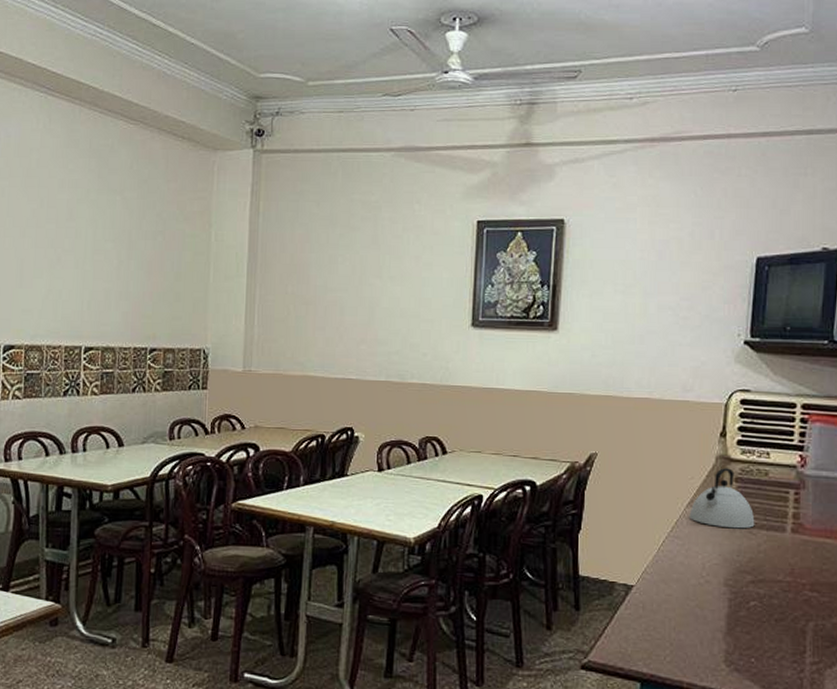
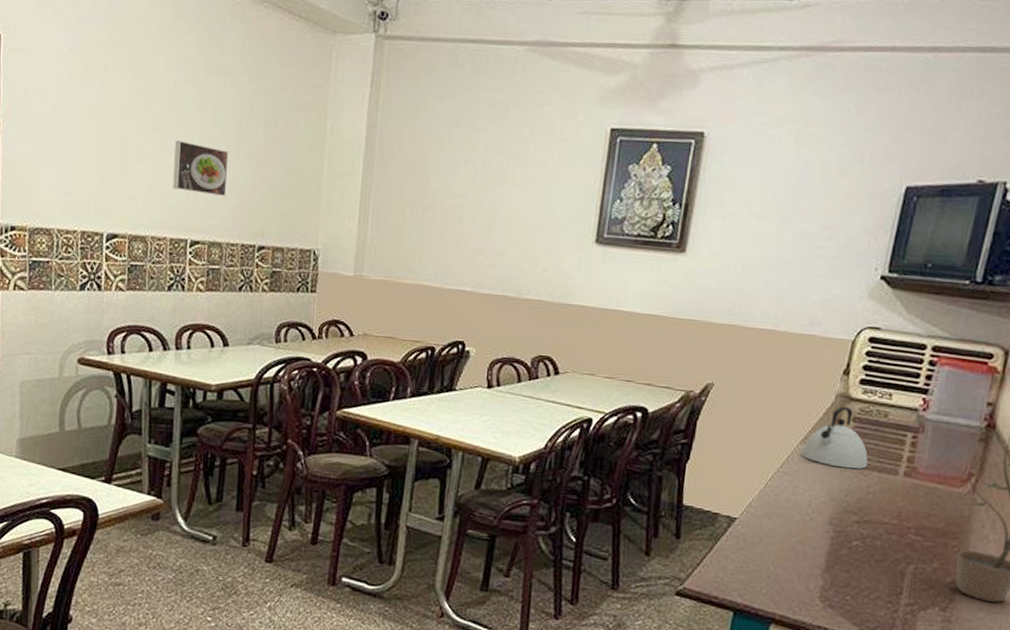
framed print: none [67,254,120,303] -> present [173,140,229,196]

